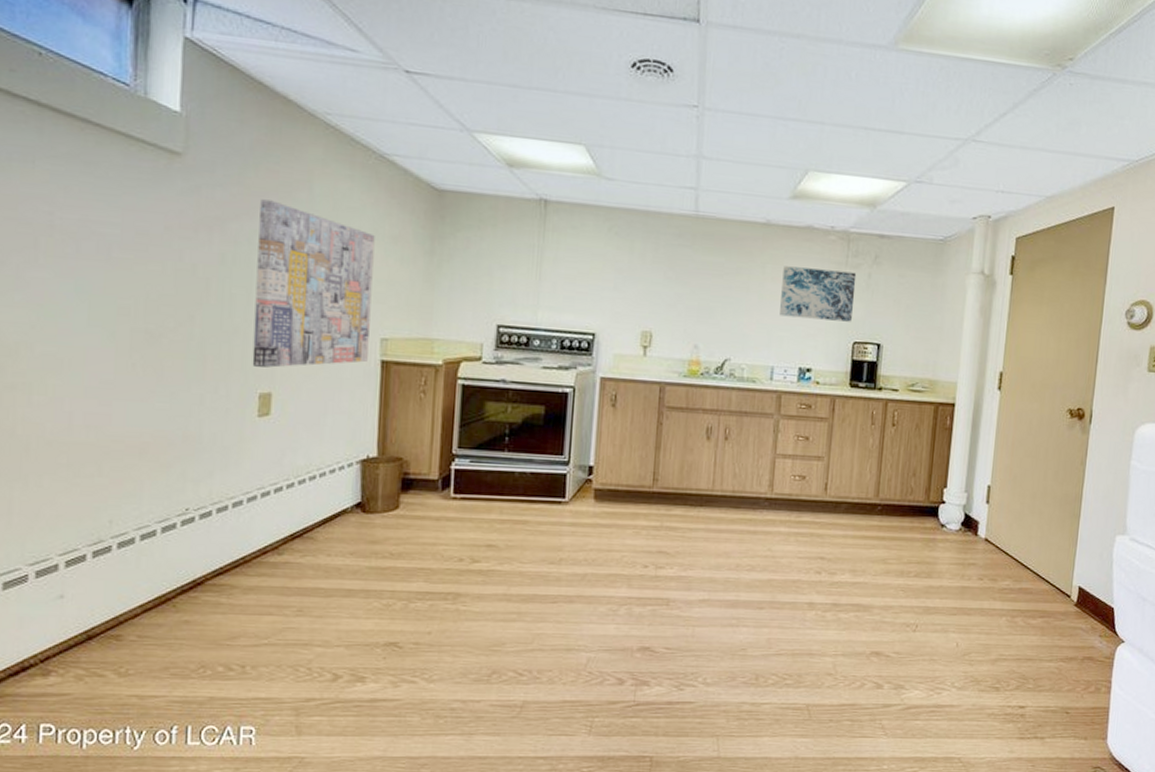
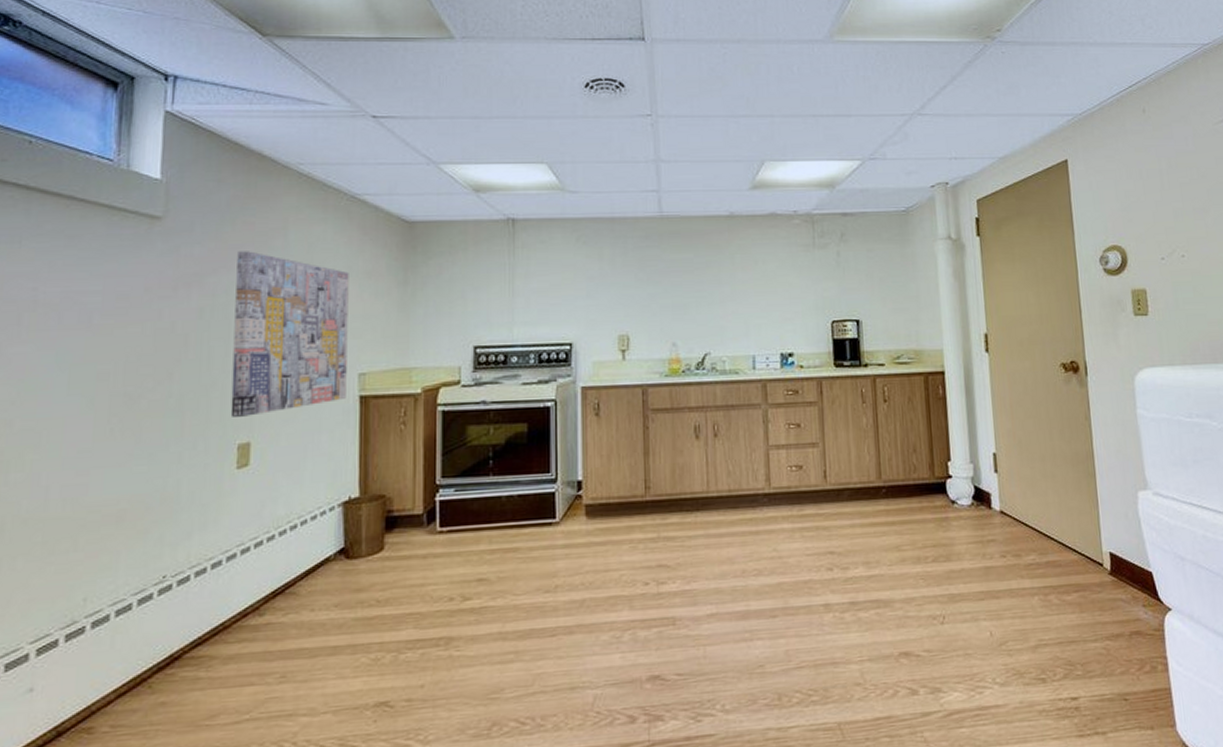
wall art: present [780,266,857,322] -> none [752,252,827,304]

